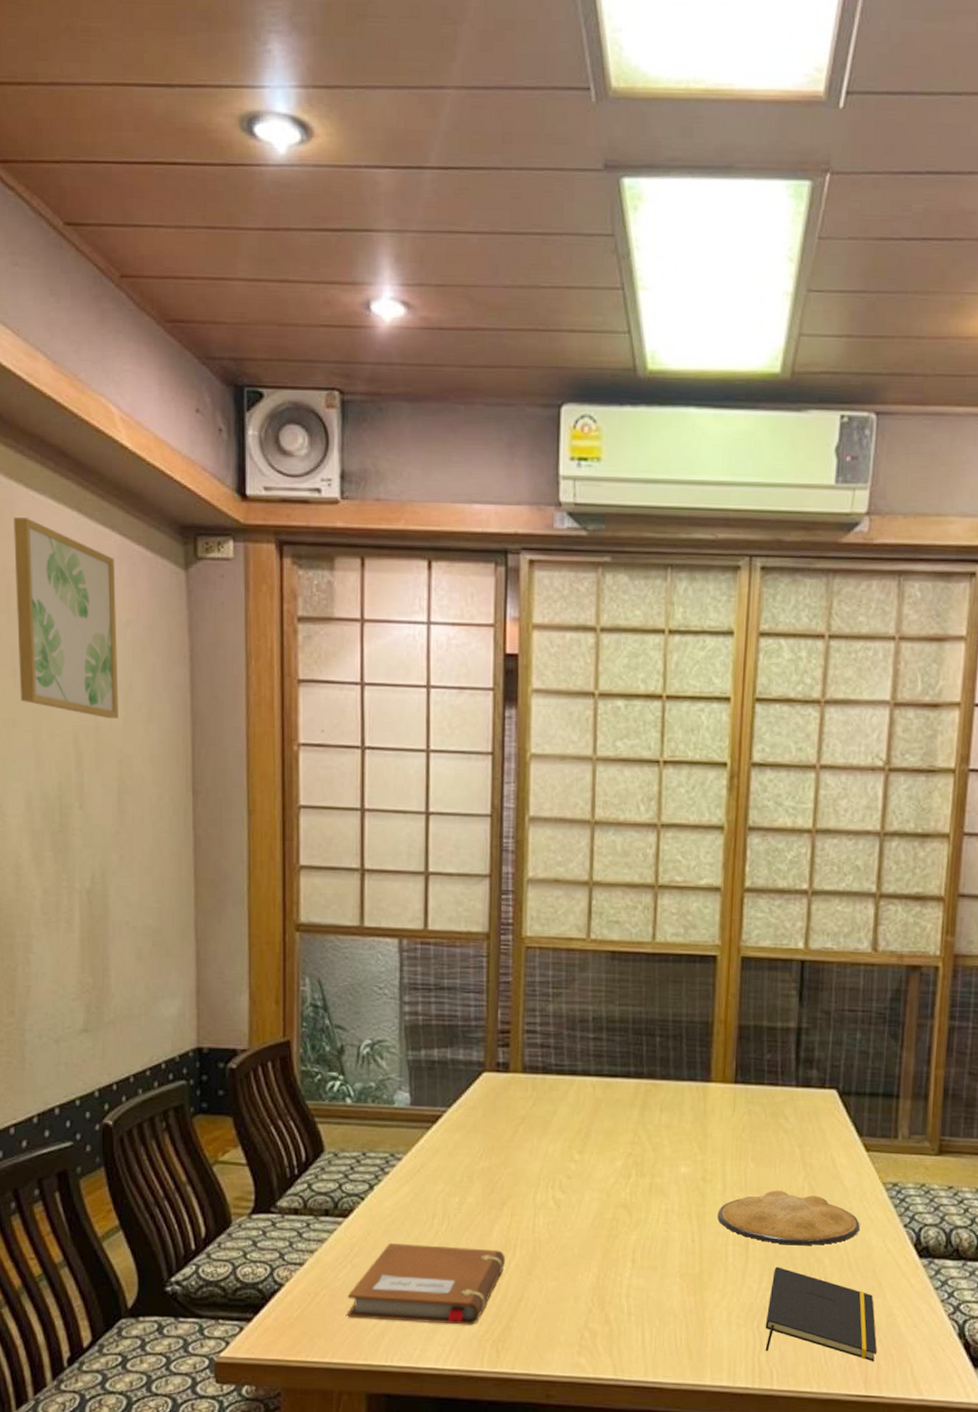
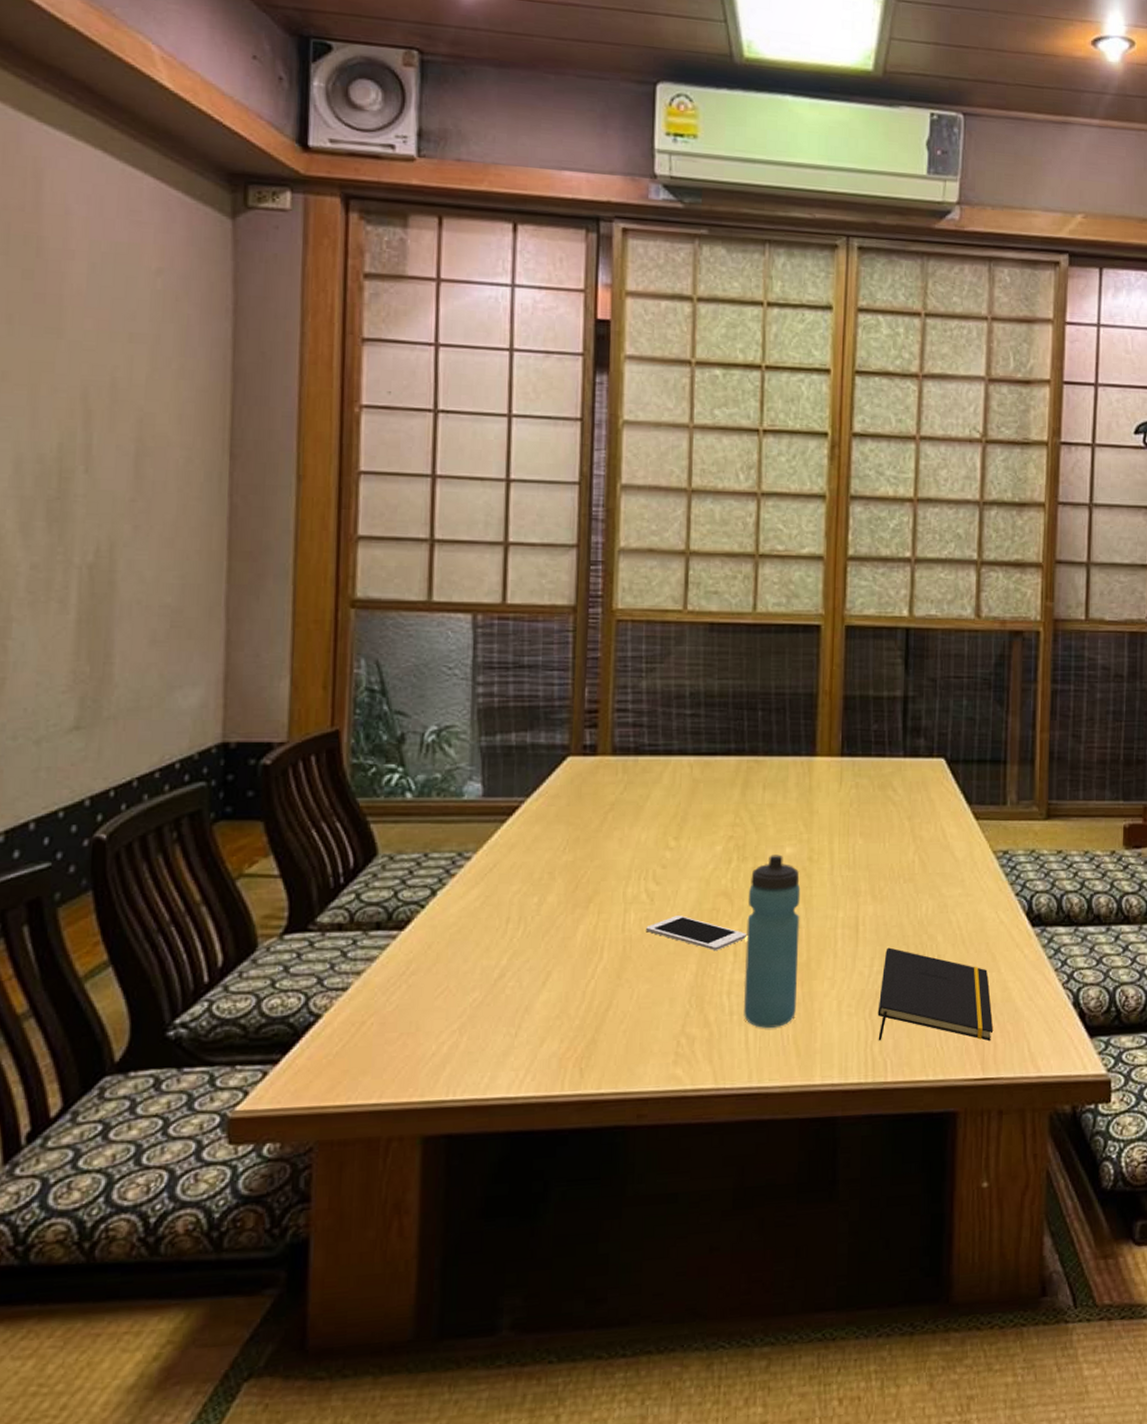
wall art: present [14,517,118,718] -> none [15,152,146,374]
notebook: present [347,1243,505,1325] -> none [400,953,591,1048]
cell phone: none [553,1222,644,1256] -> present [646,915,746,950]
water bottle: none [640,1173,695,1330] -> present [743,854,801,1028]
plate: present [717,1190,860,1245] -> none [825,866,972,923]

